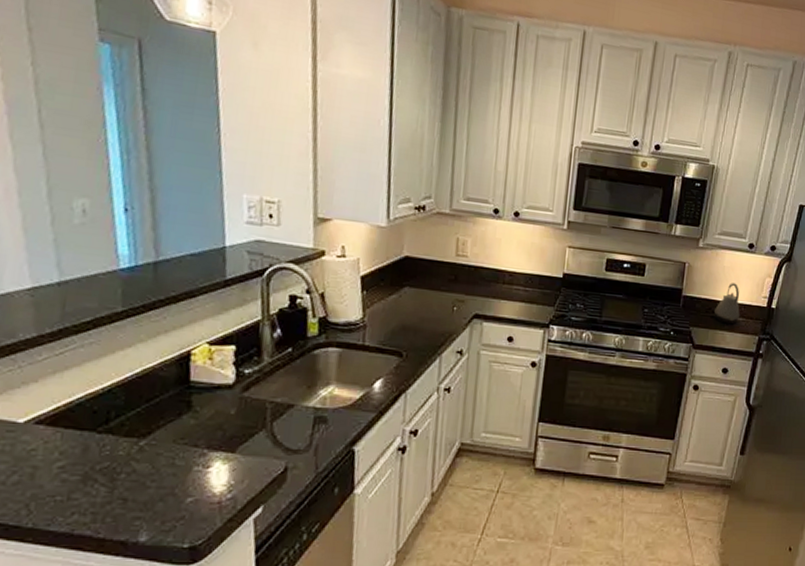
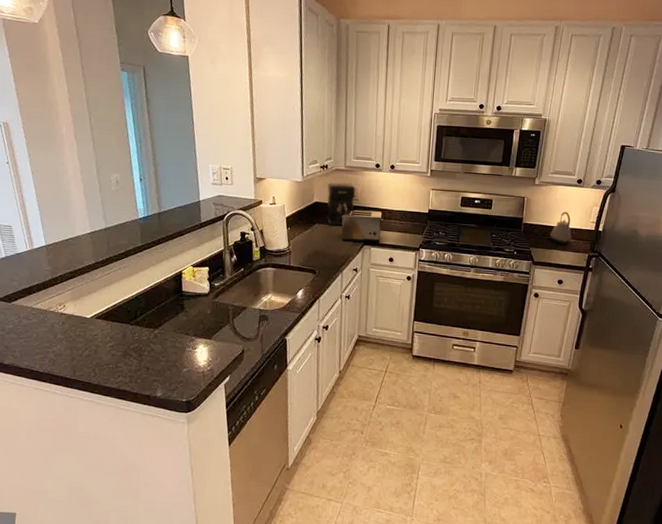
coffee maker: none [421,231,465,292] -> present [326,183,356,227]
toaster: none [441,269,503,316] -> present [341,209,384,243]

